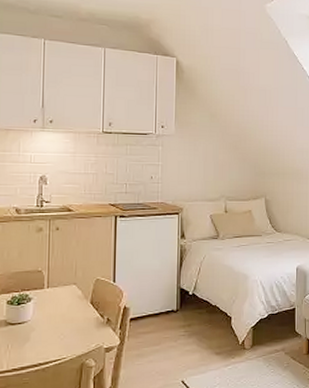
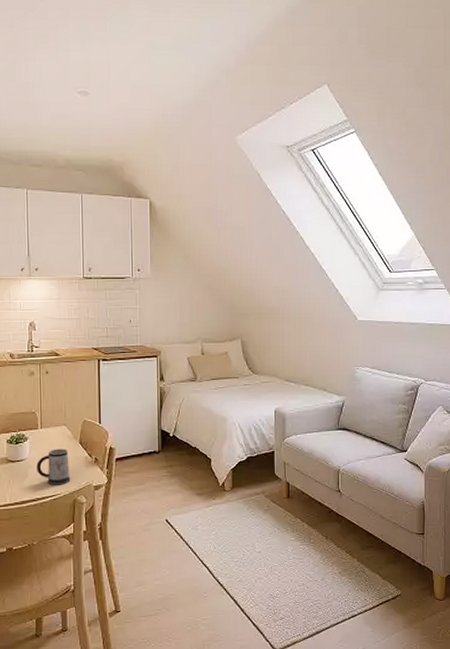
mug: none [40,309,79,349] -> present [37,448,71,485]

